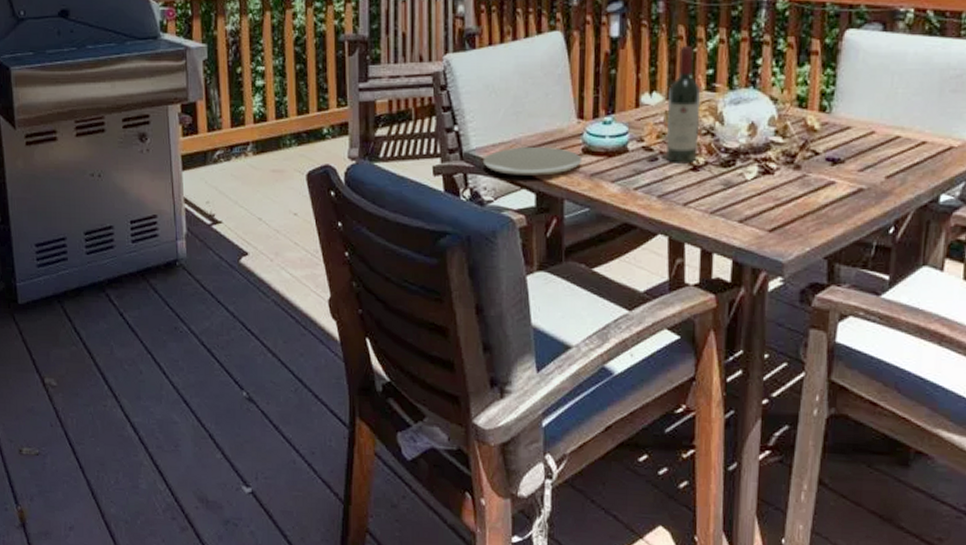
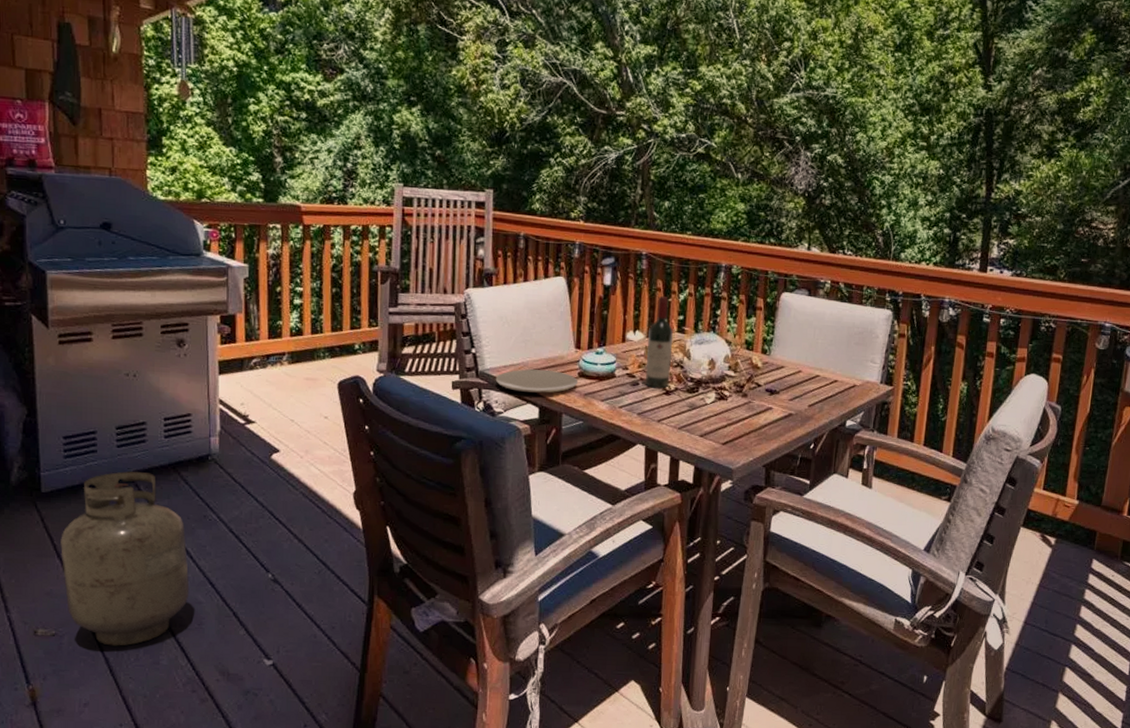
propane tank: none [38,279,164,468] -> present [60,471,190,646]

